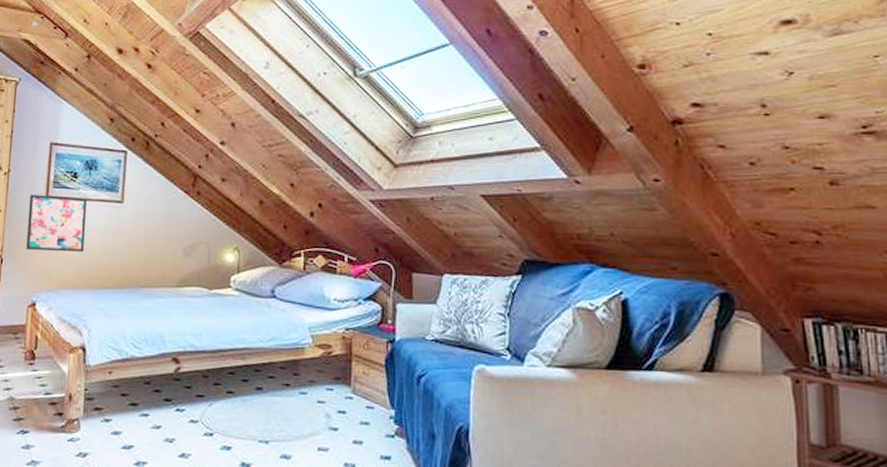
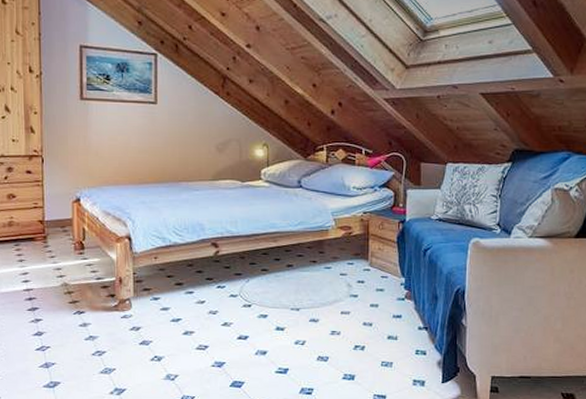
wall art: present [26,195,87,253] -> none [64,97,122,151]

